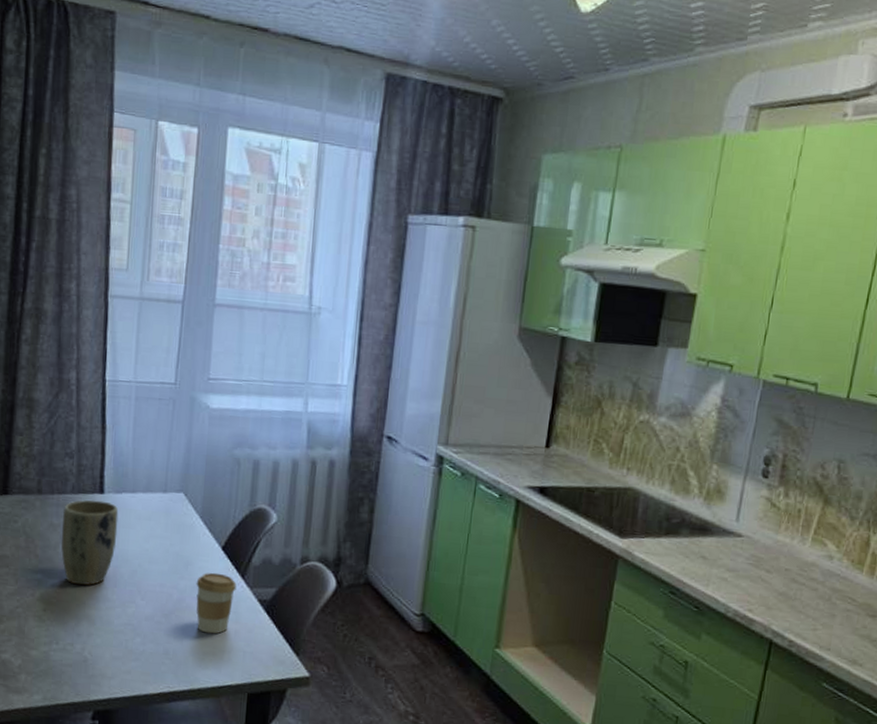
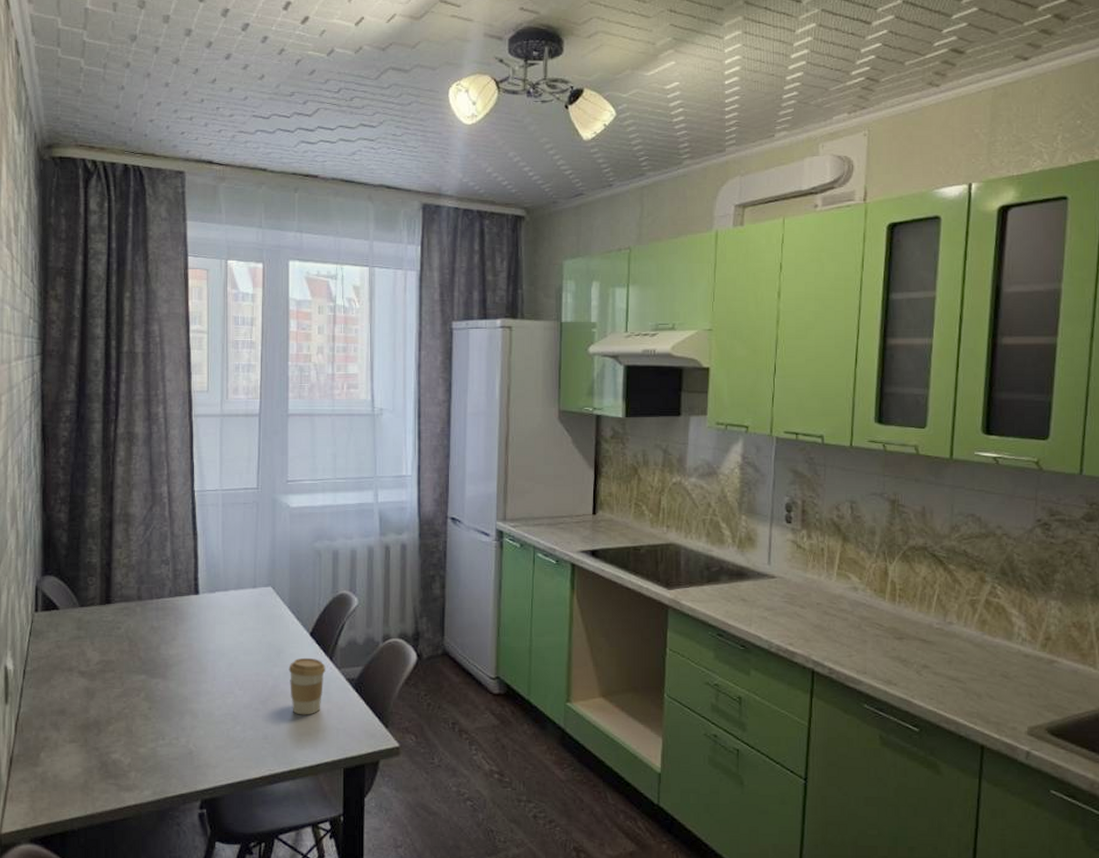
plant pot: present [61,499,119,586] -> none [161,601,213,682]

